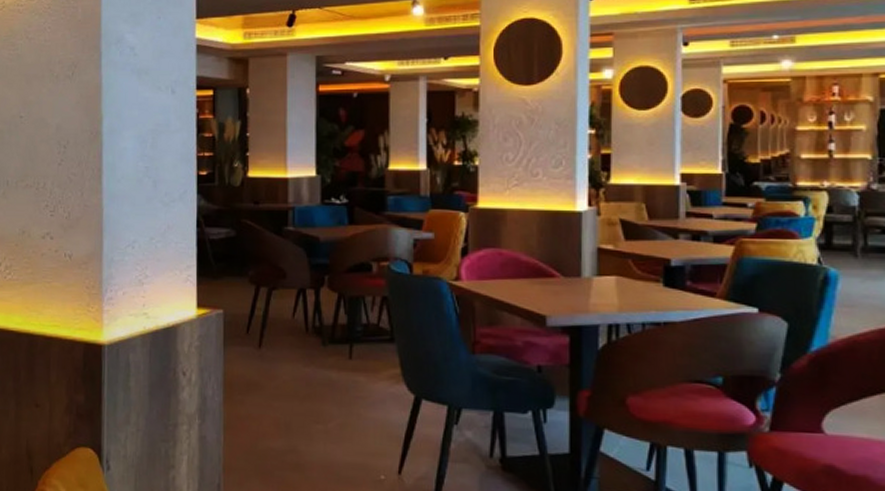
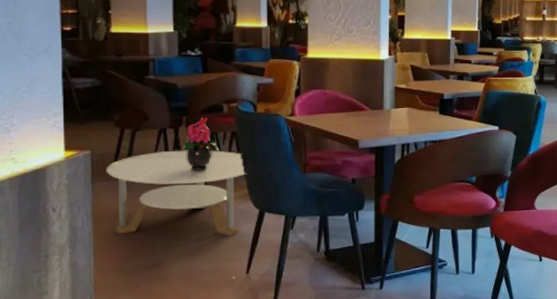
round table: none [239,314,400,425] -> present [106,150,247,236]
potted flower: none [323,277,368,343] -> present [182,117,220,172]

